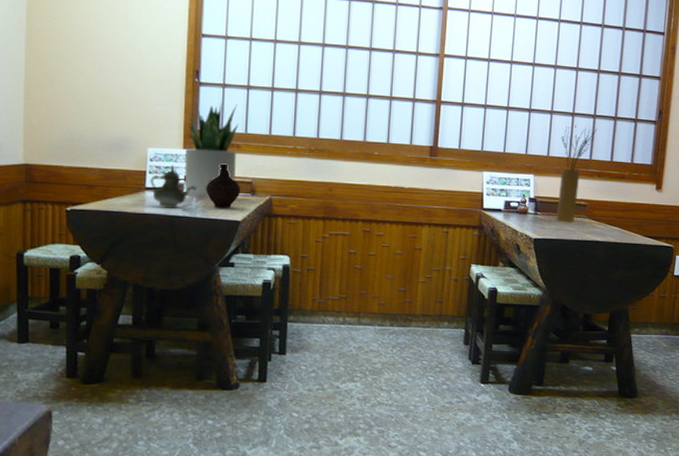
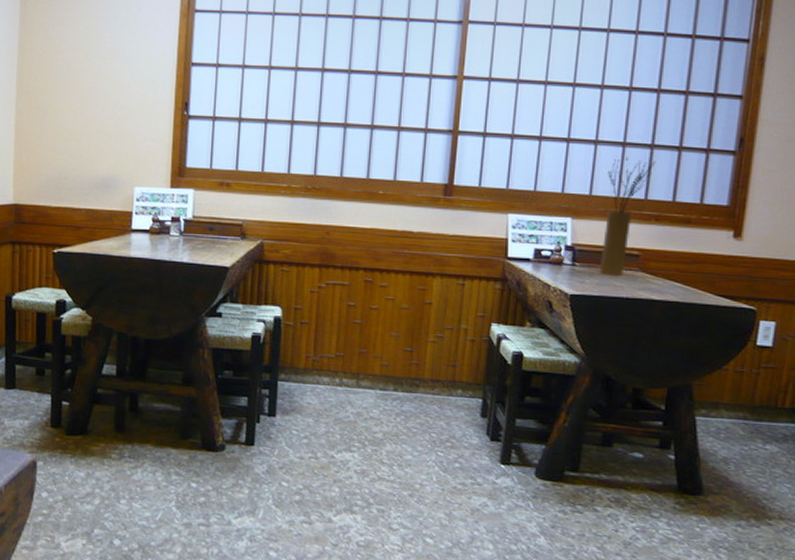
teapot: present [150,164,198,208] -> none [136,204,185,252]
planter: present [184,102,239,200] -> none [171,137,230,243]
ceramic jug: present [205,163,241,208] -> none [192,204,230,253]

